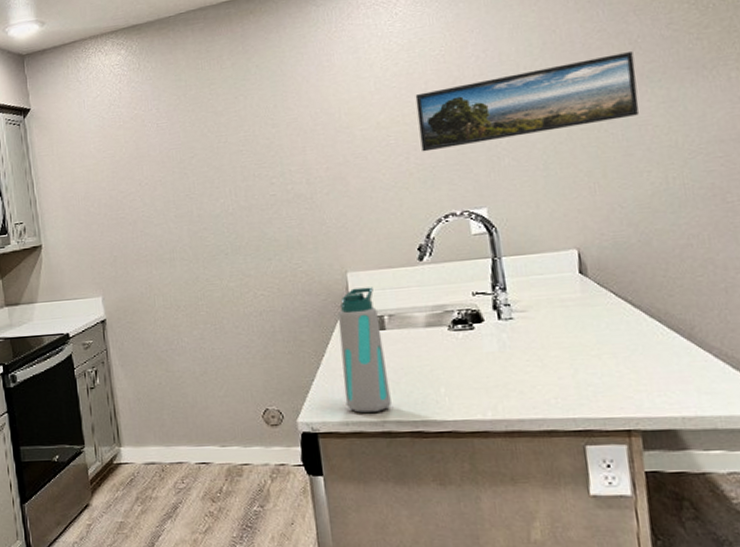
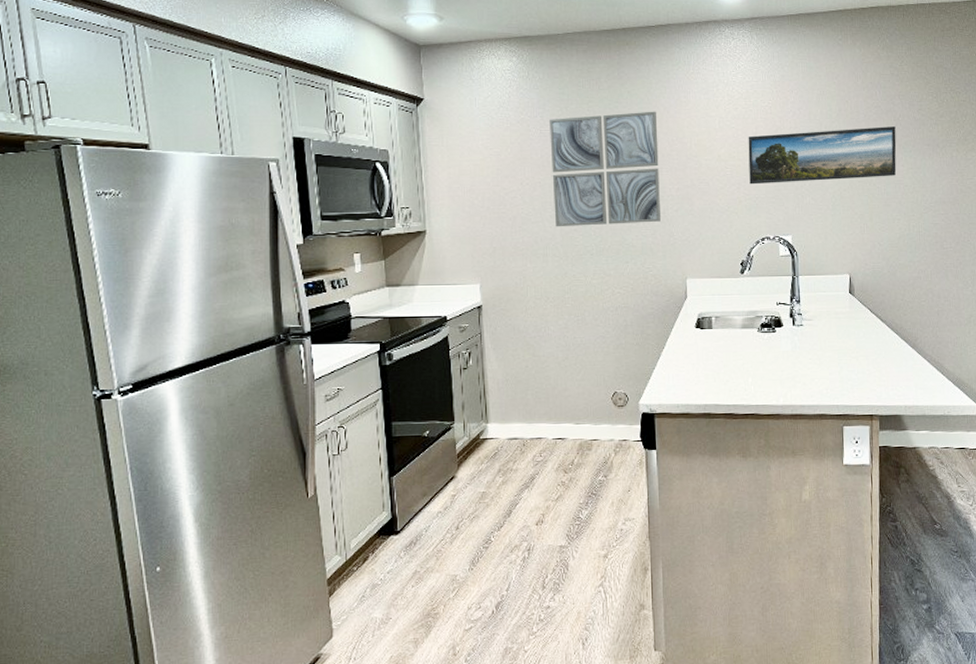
wall art: none [166,82,308,228] -> present [549,111,661,227]
water bottle: present [337,287,392,413] -> none [677,292,712,397]

